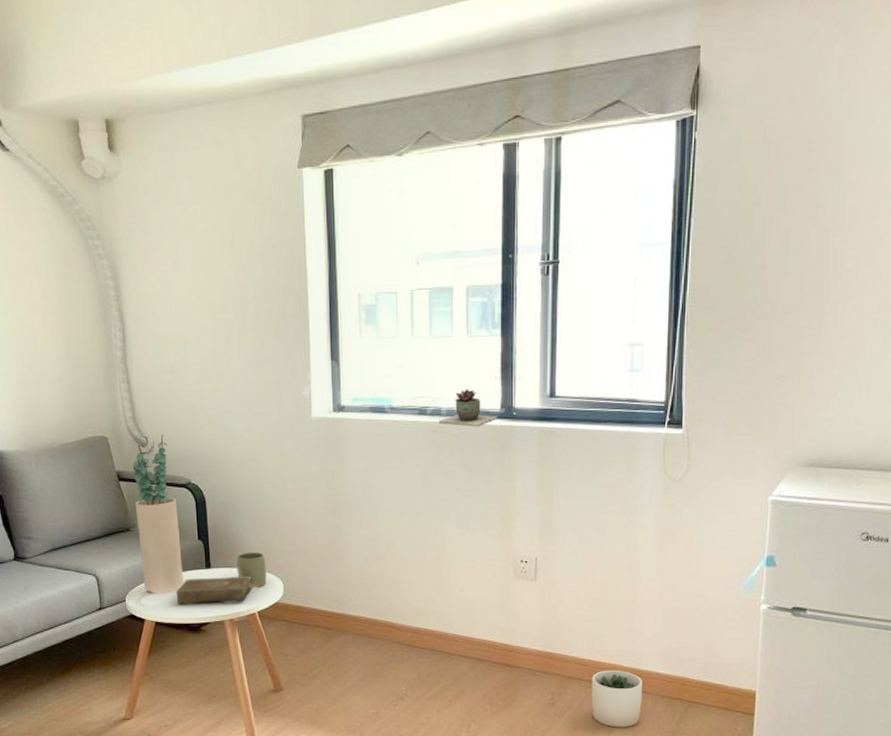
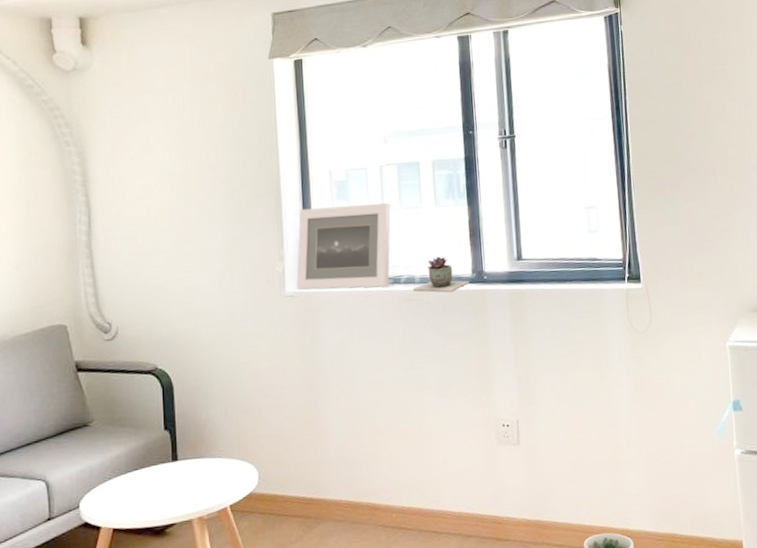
vase: present [132,433,184,594] -> none [93,318,147,496]
book: present [176,576,252,604] -> none [137,465,224,505]
mug: present [236,552,267,588] -> none [206,438,240,479]
picture frame: none [322,330,420,419] -> present [296,202,391,291]

